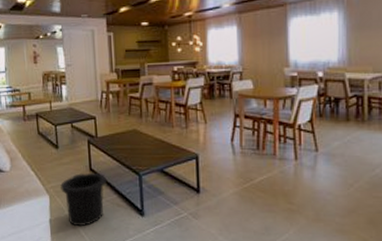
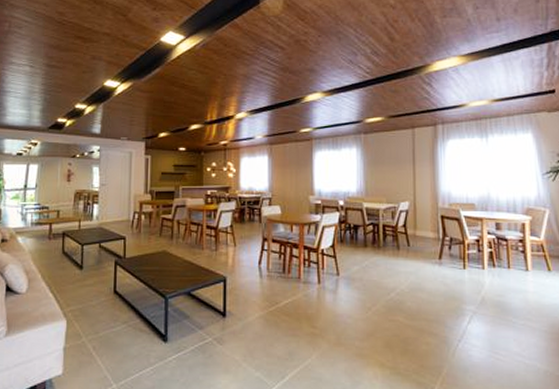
trash can: present [60,173,106,227] -> none [80,296,131,355]

